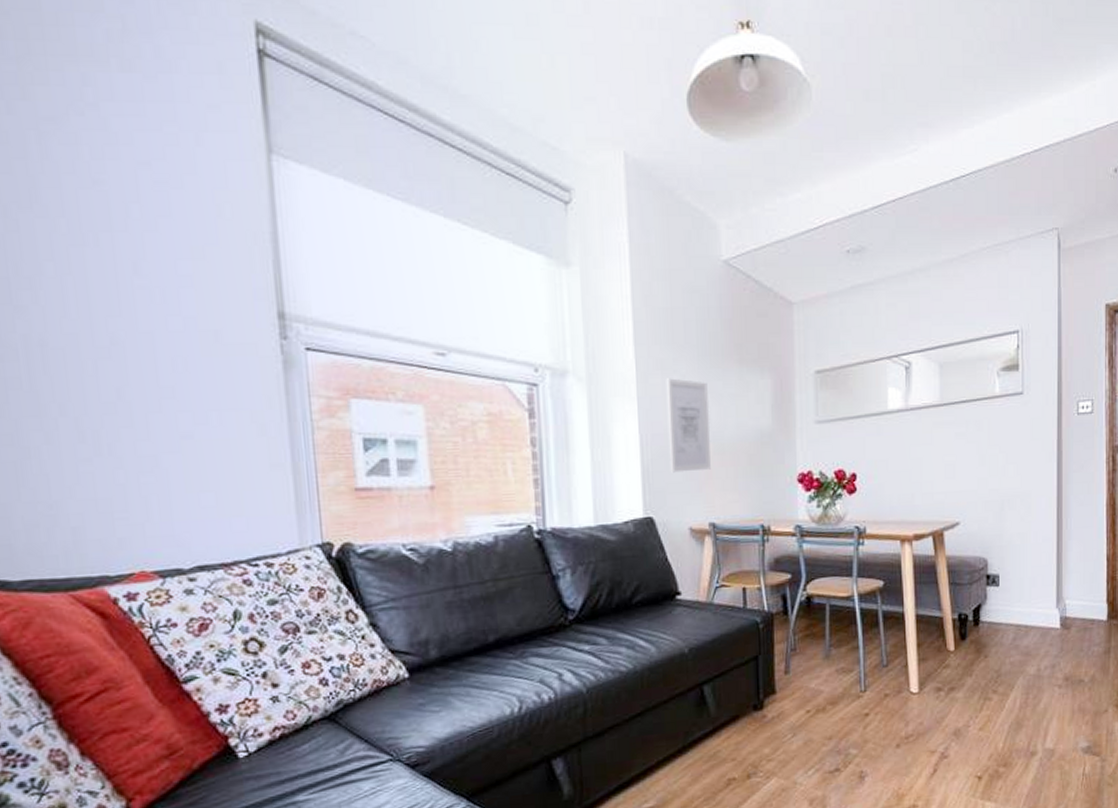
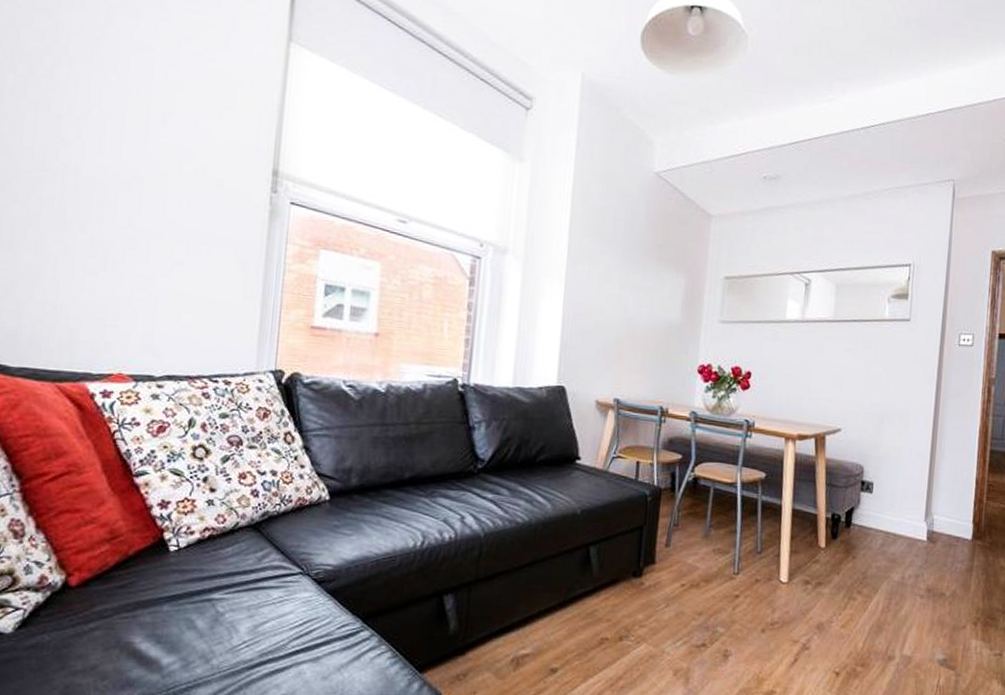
wall art: present [666,378,711,473] -> none [586,266,628,352]

